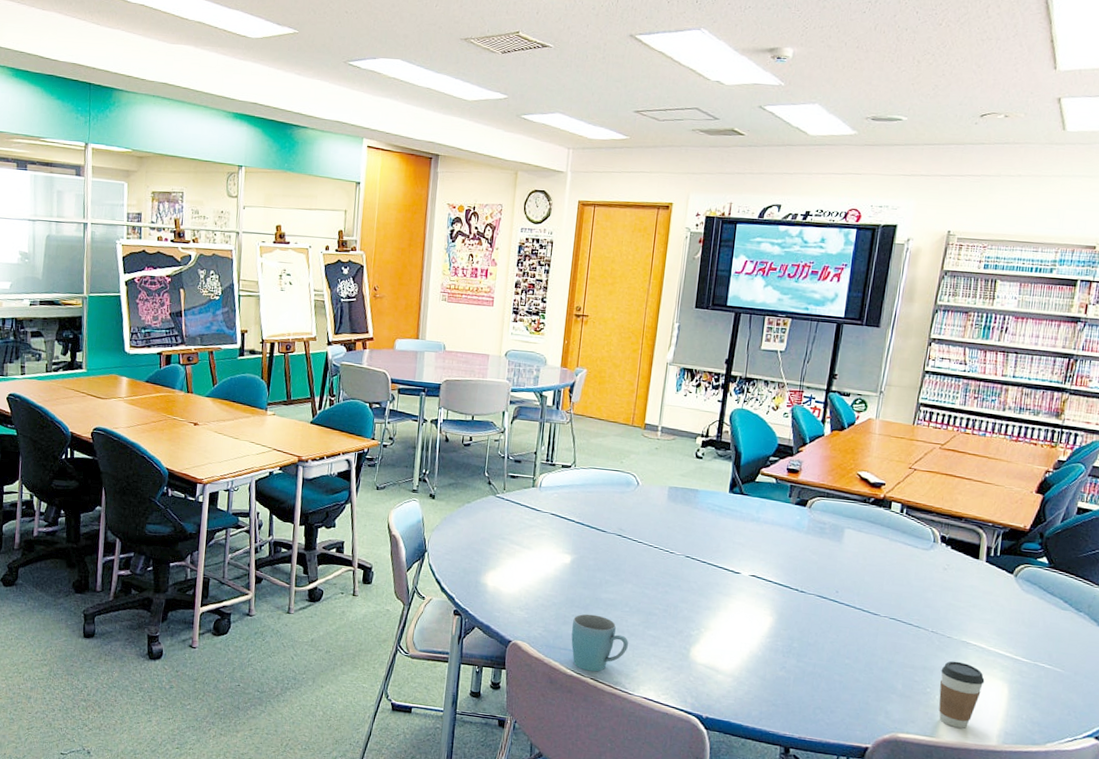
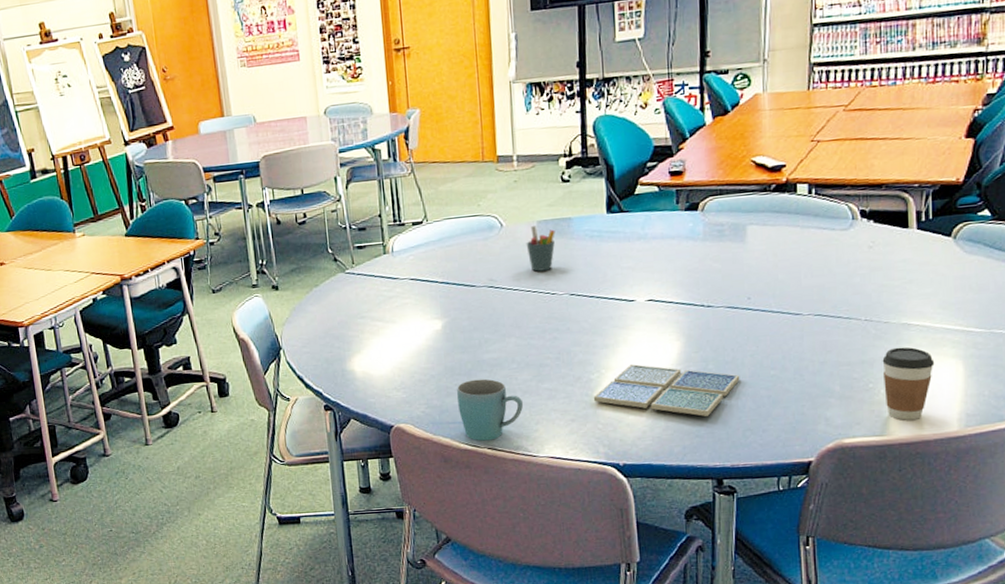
pen holder: none [656,490,683,532] -> present [526,226,555,272]
drink coaster: none [689,629,819,689] -> present [593,364,740,417]

